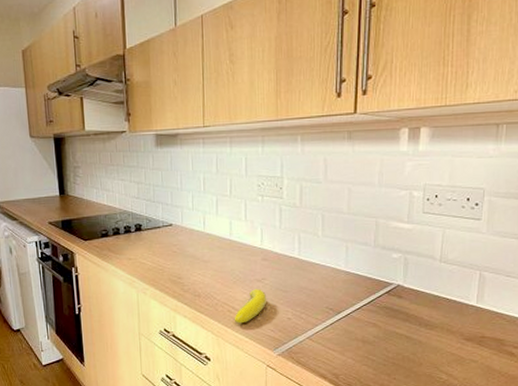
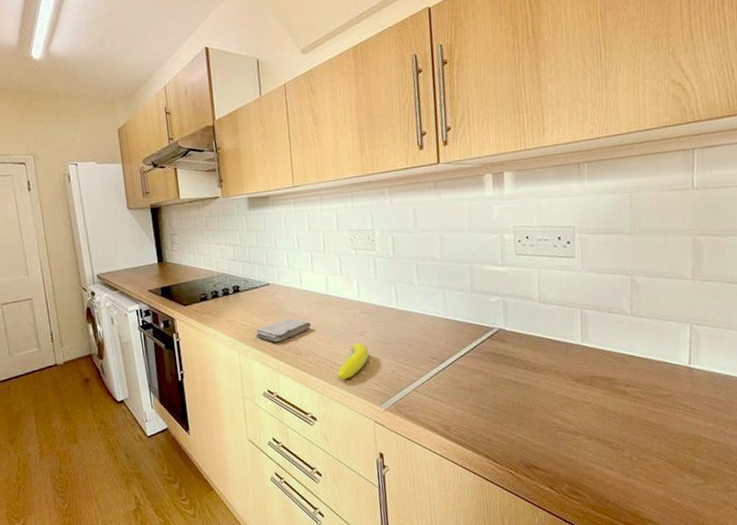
washcloth: none [155,260,212,283] -> present [255,318,311,342]

